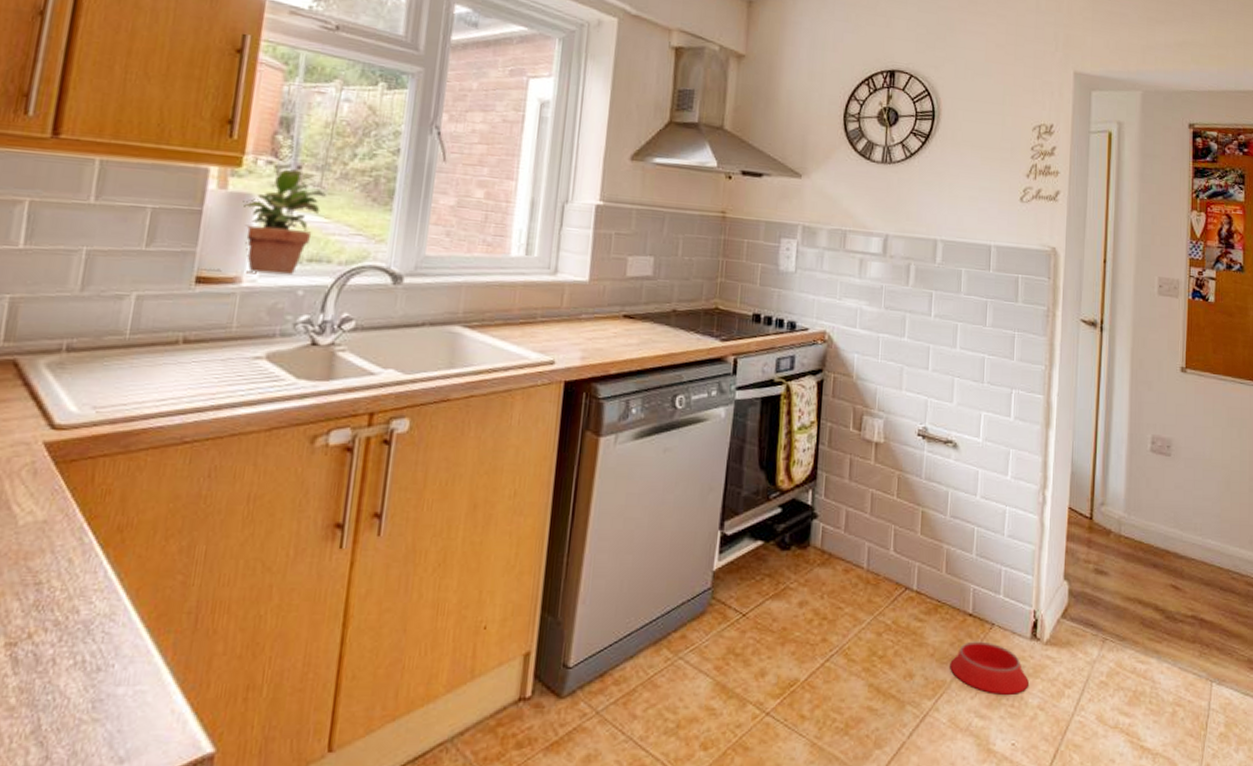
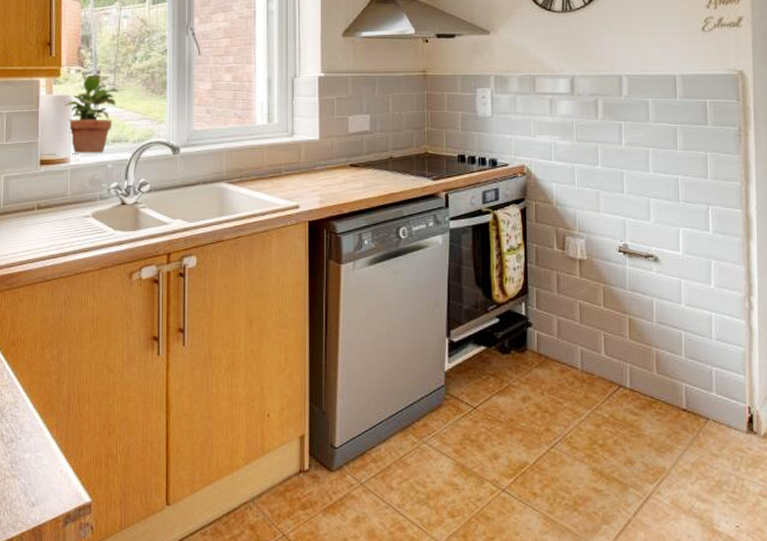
pet bowl: present [950,641,1029,695] -> none [668,433,749,482]

